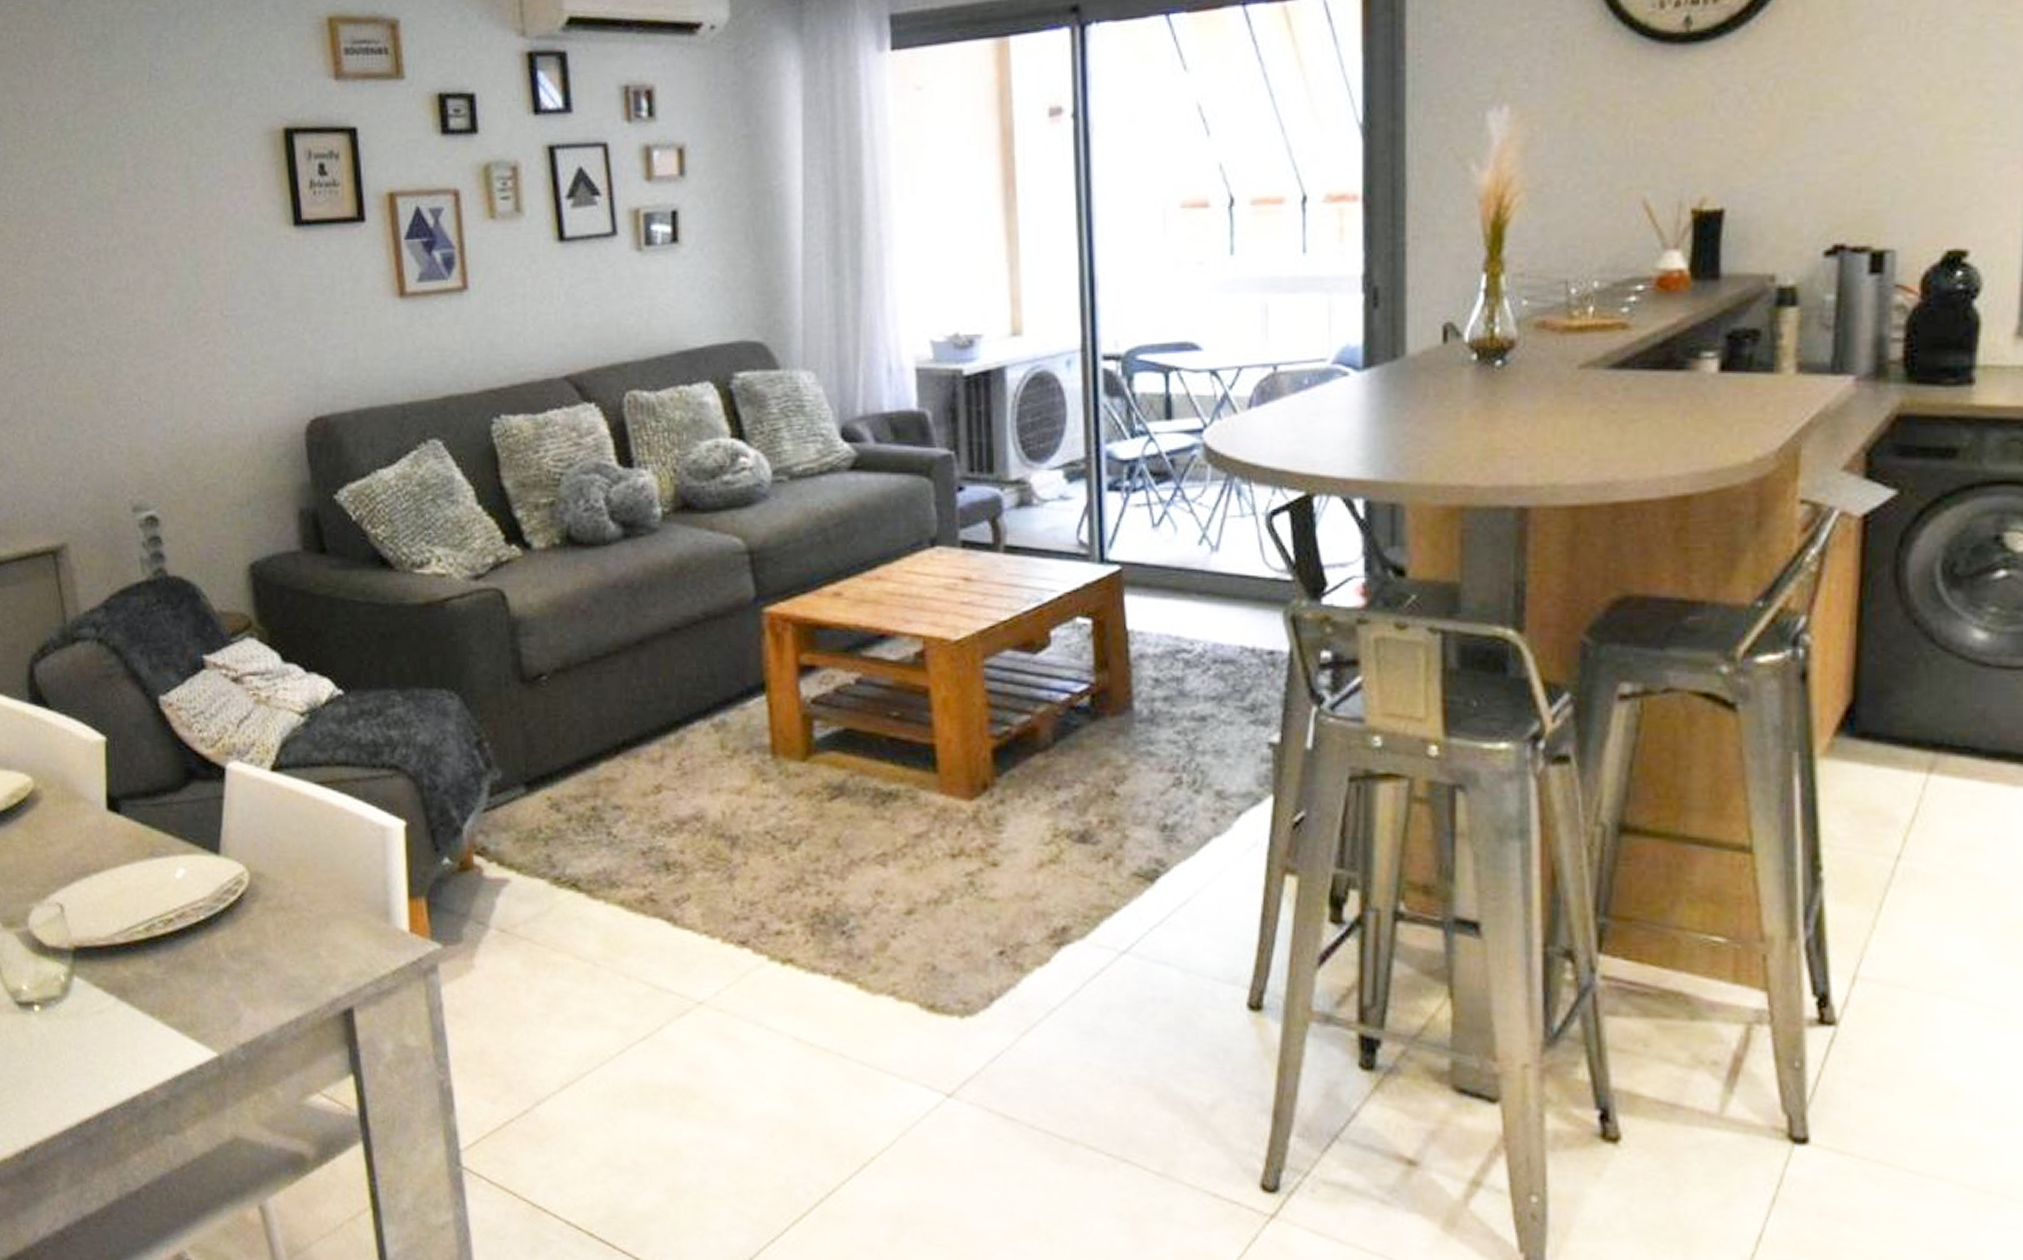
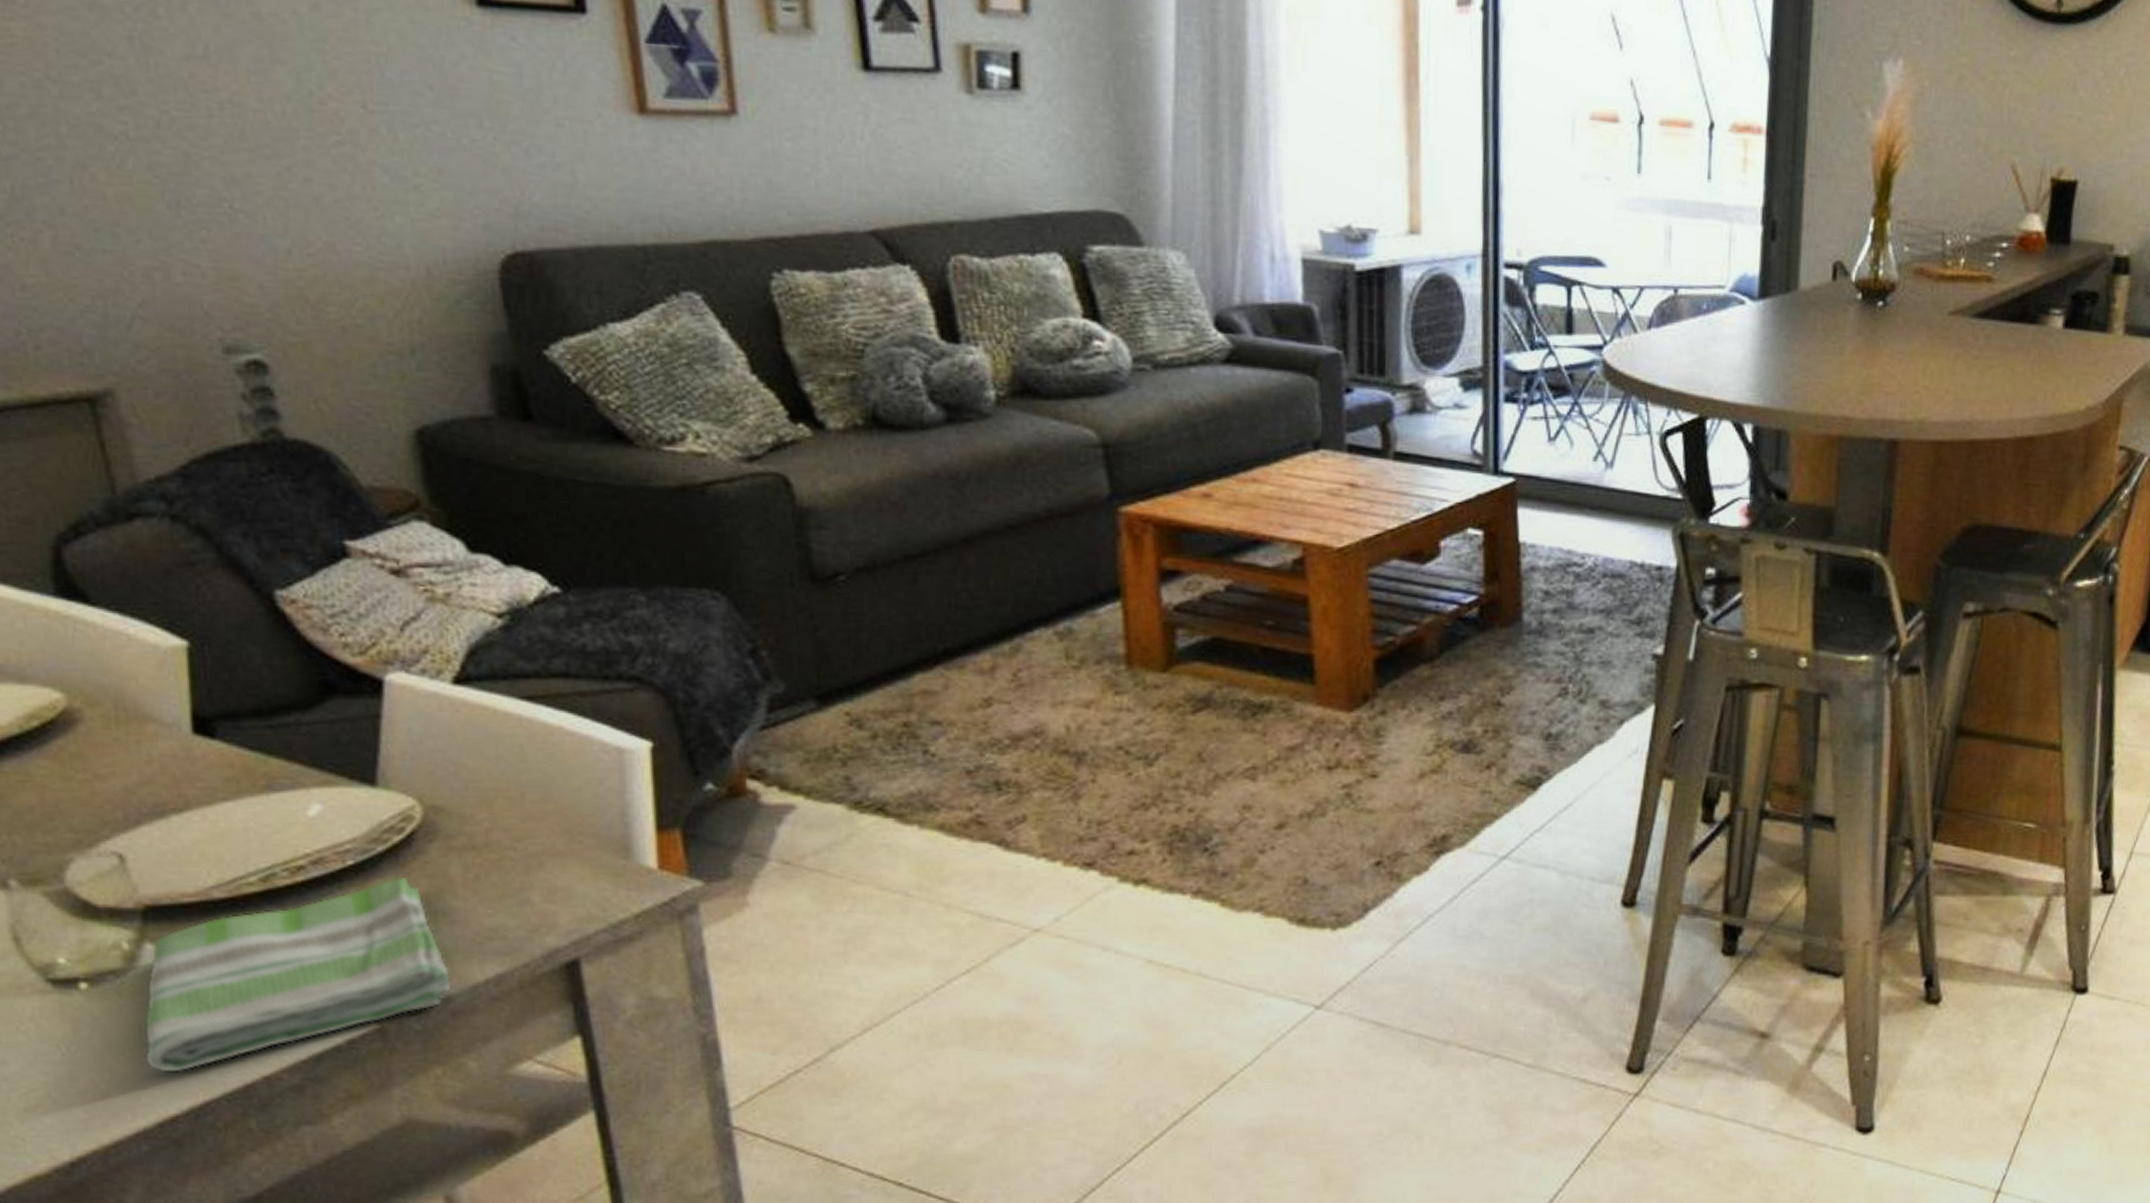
dish towel: none [71,930,266,1084] -> present [143,876,452,1073]

